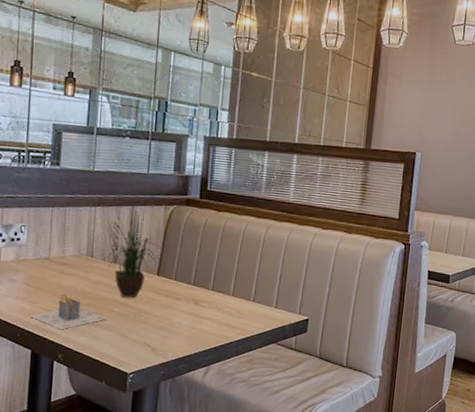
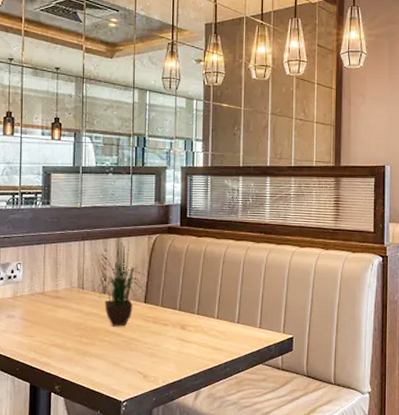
napkin holder: present [29,294,108,330] -> none [27,326,100,362]

